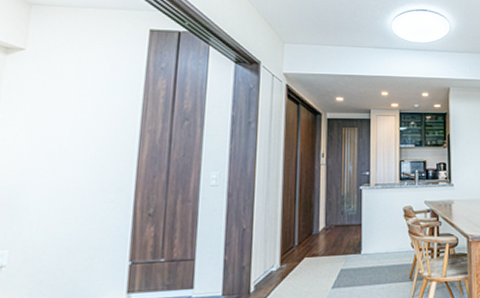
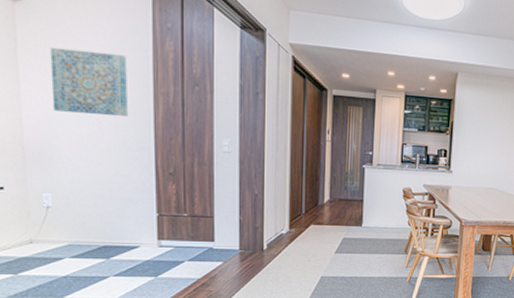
wall art: none [27,94,115,158] -> present [49,47,128,116]

